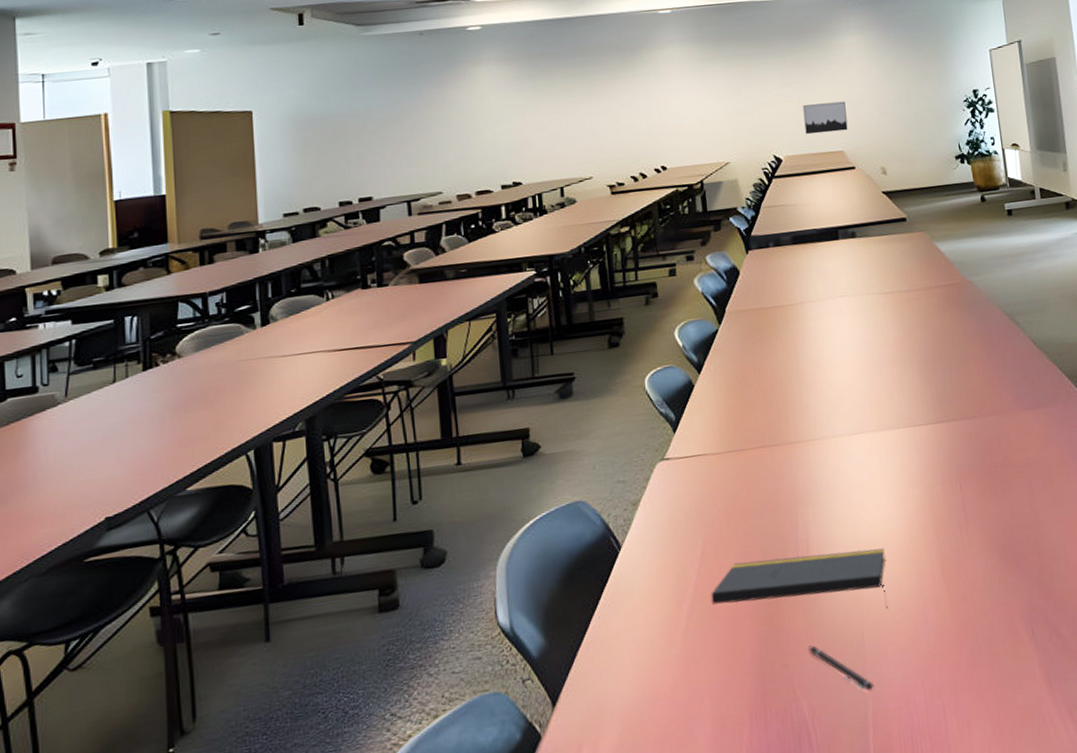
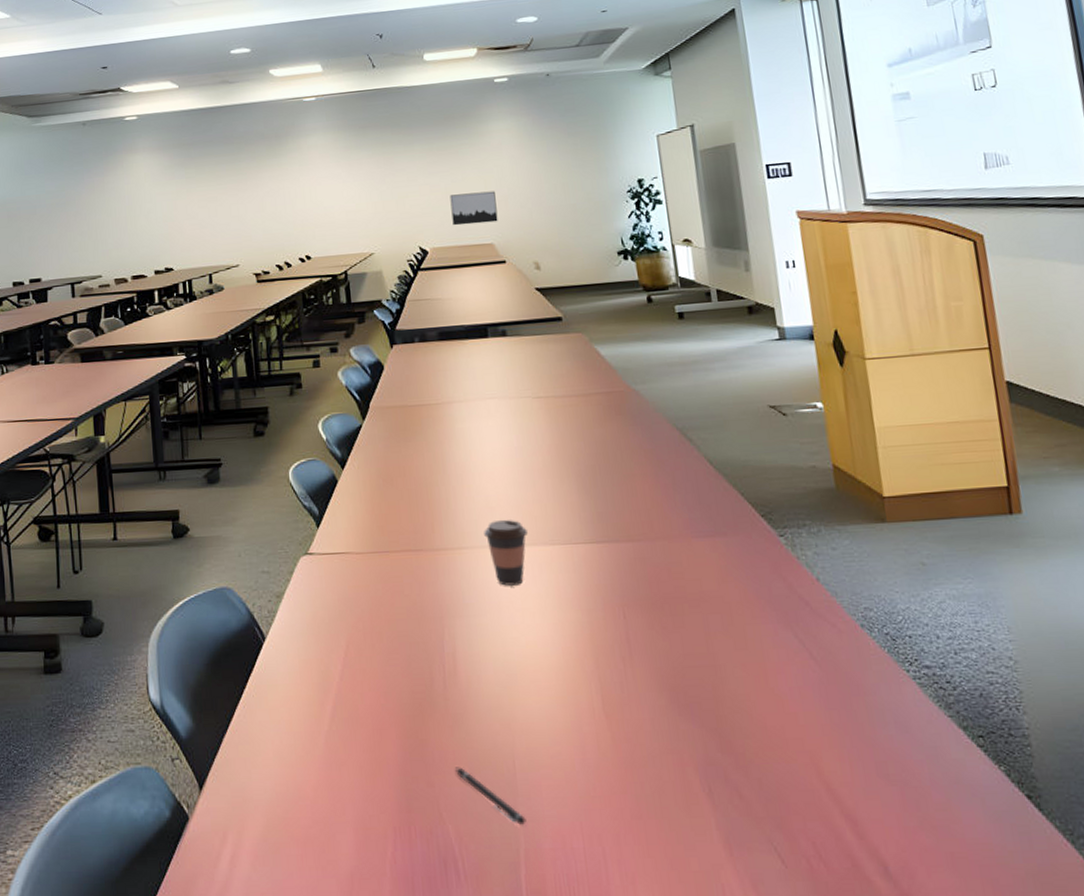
notepad: present [710,548,888,609] -> none [353,669,542,739]
coffee cup: none [835,408,875,471] -> present [484,519,528,586]

